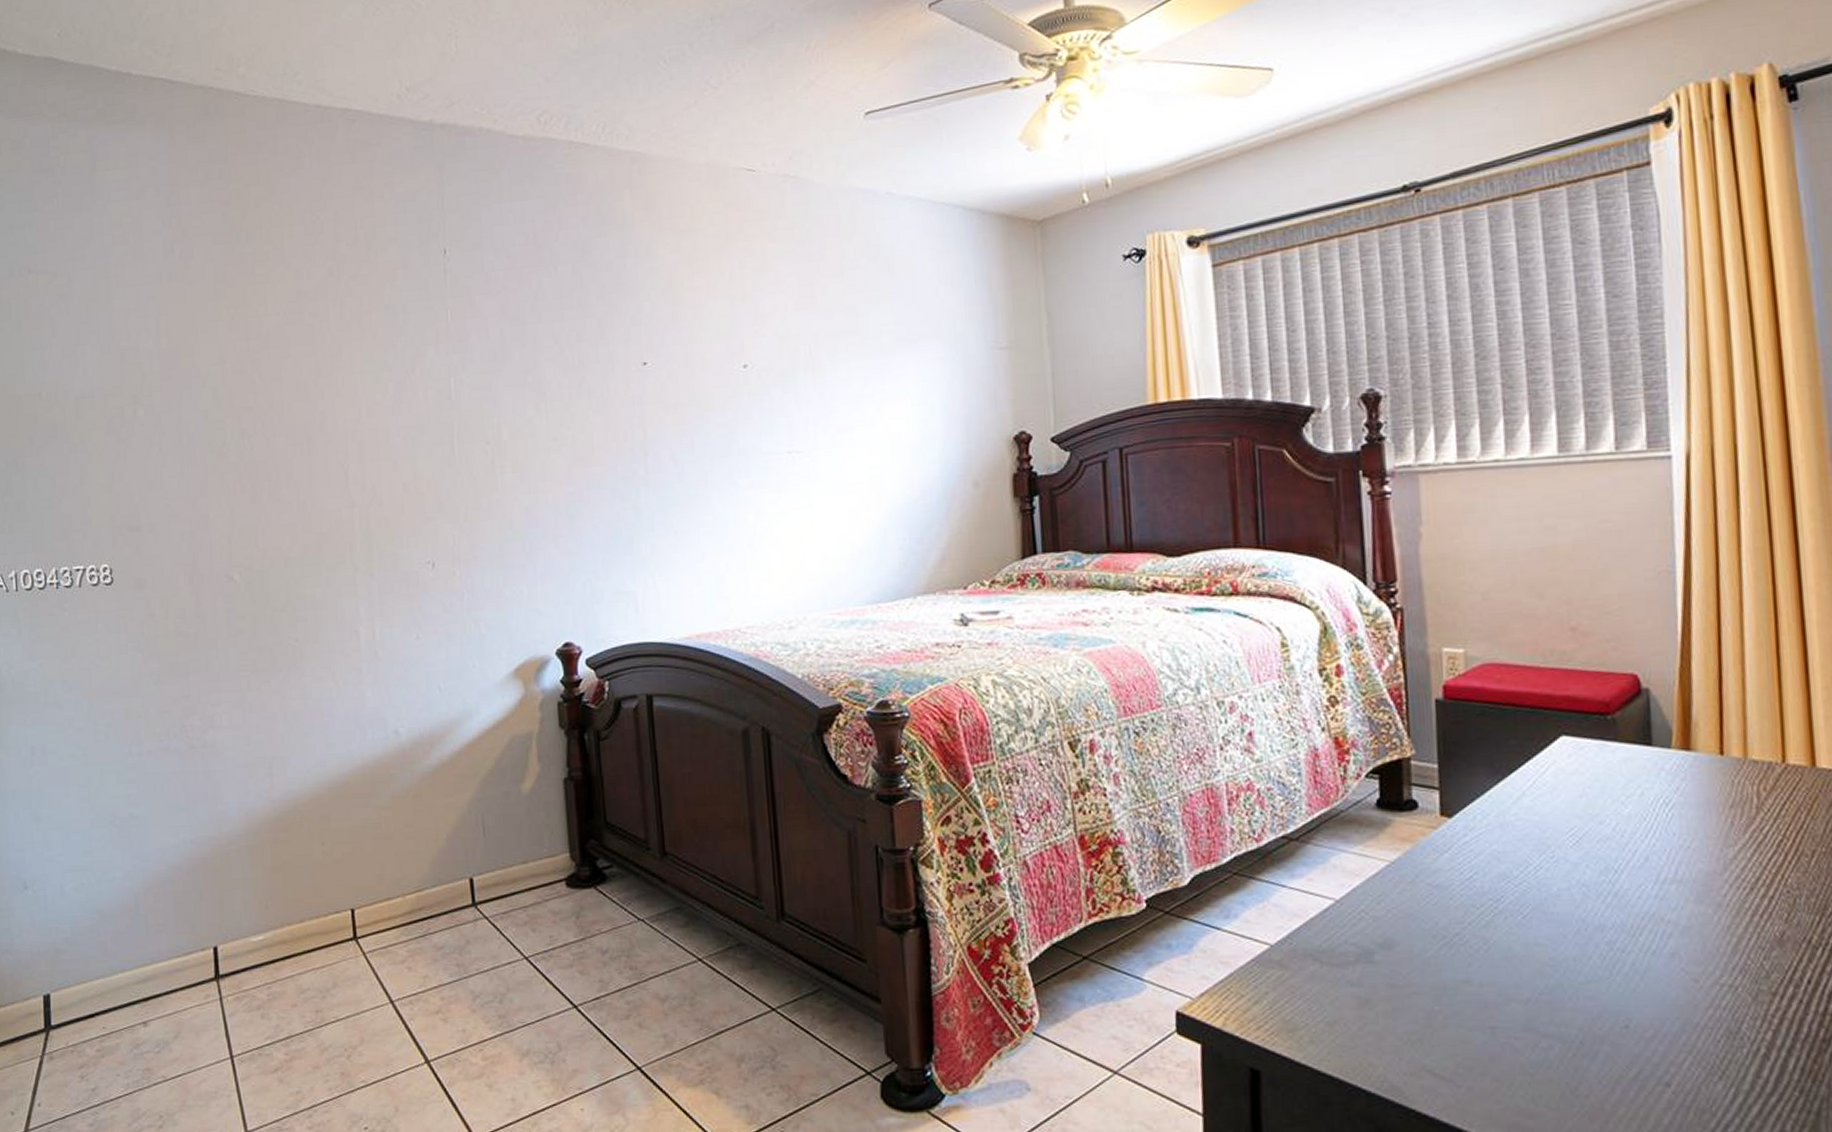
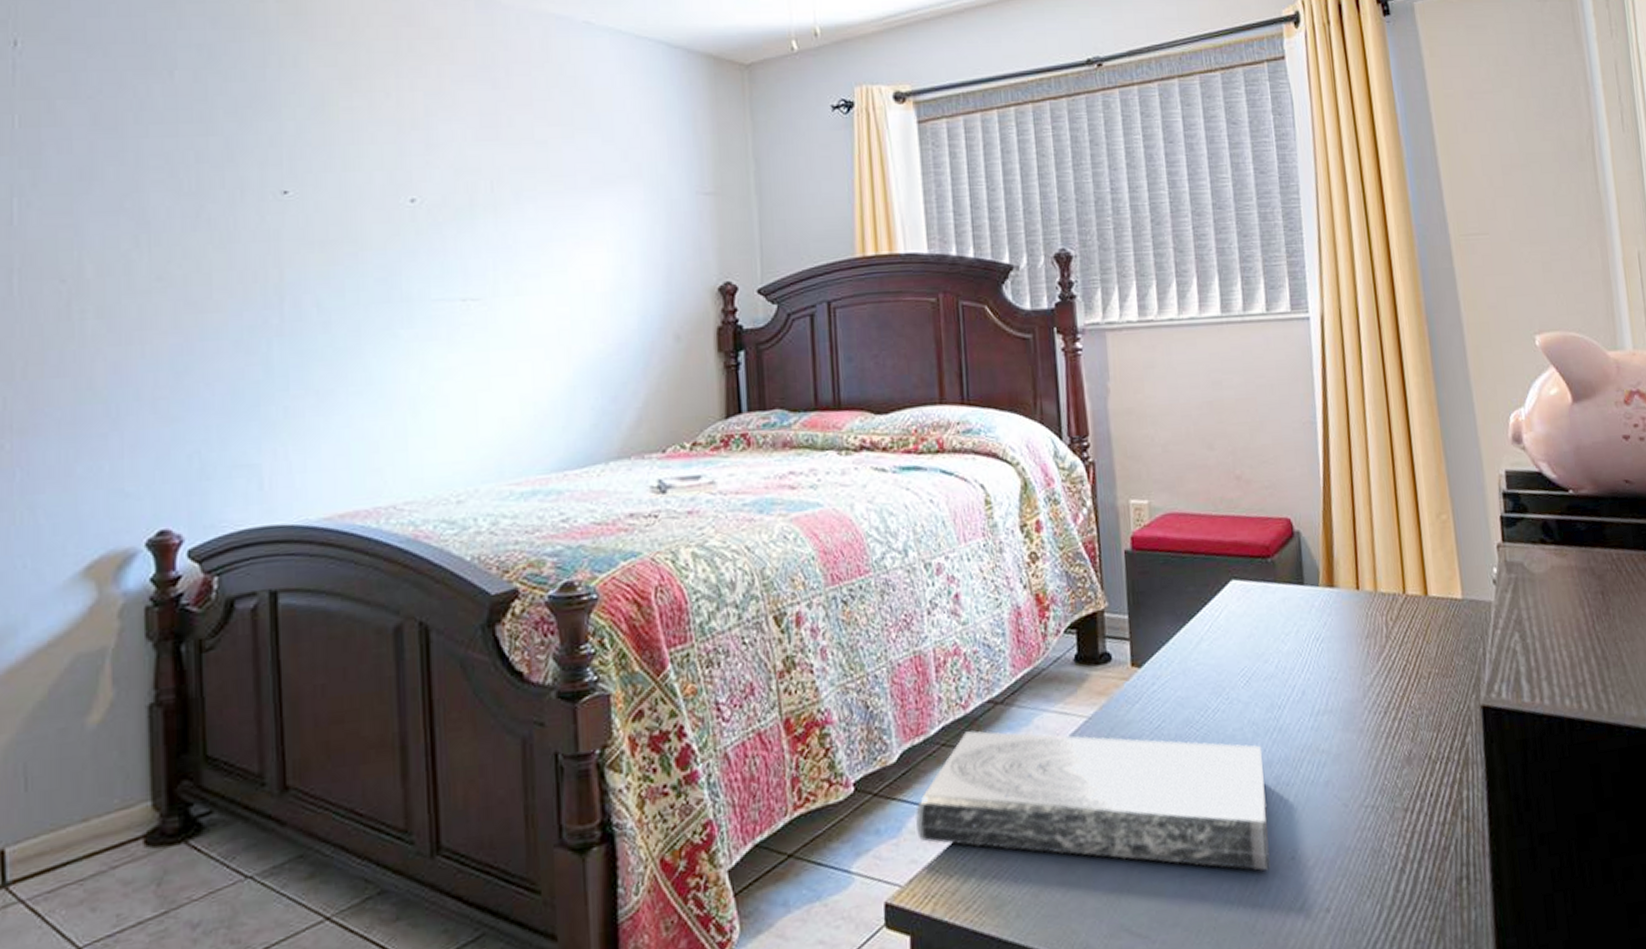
book: none [1207,863,1599,1035] -> present [916,730,1271,871]

